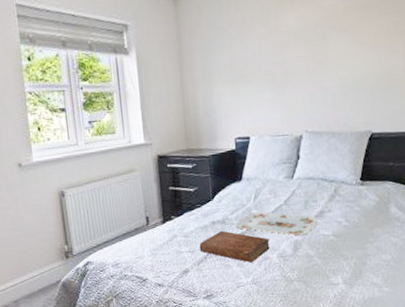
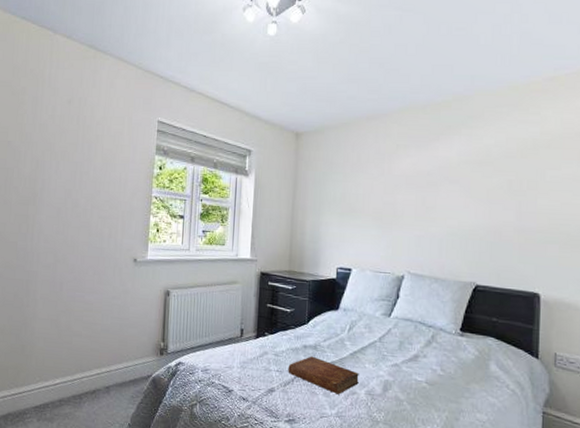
serving tray: present [235,211,318,236] -> none [326,343,412,377]

